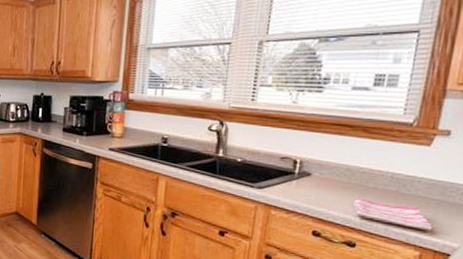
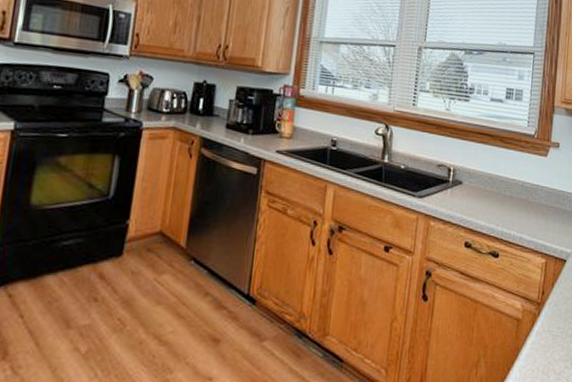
dish towel: present [354,198,433,231] -> none [496,206,553,238]

